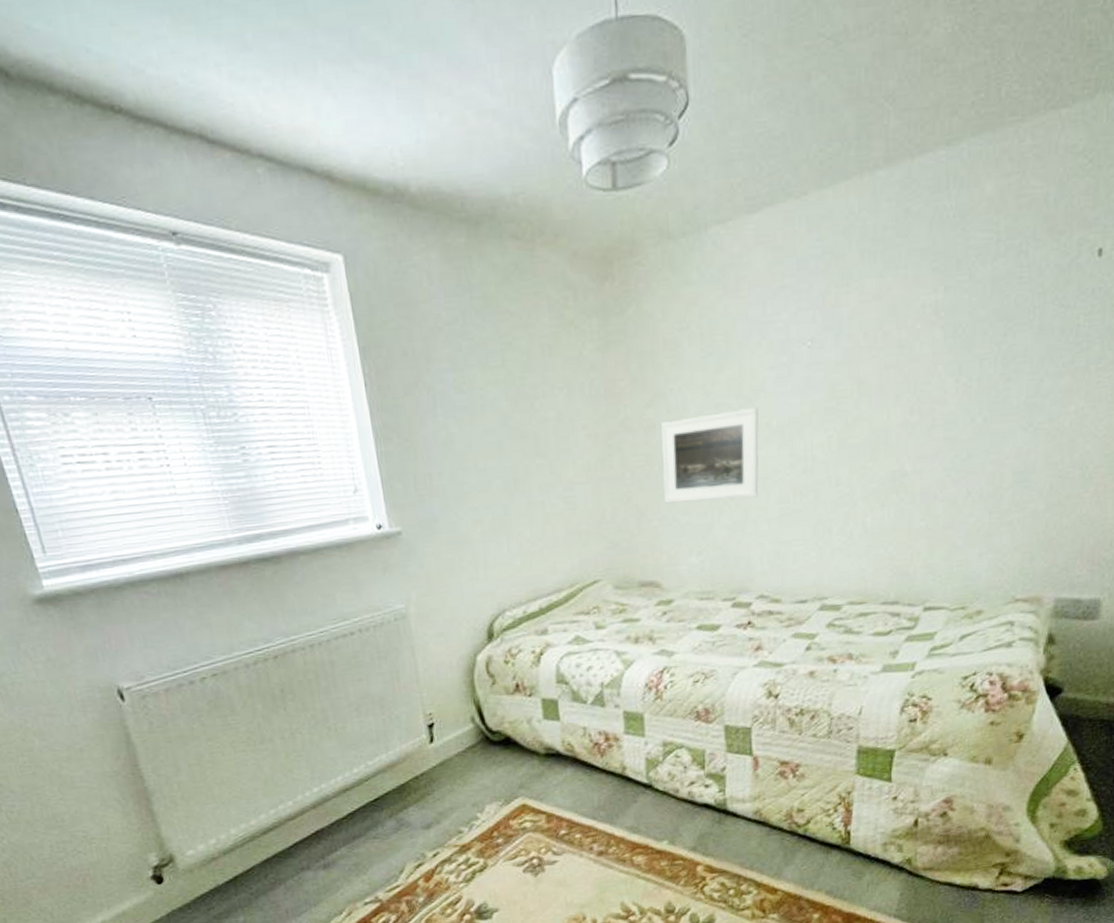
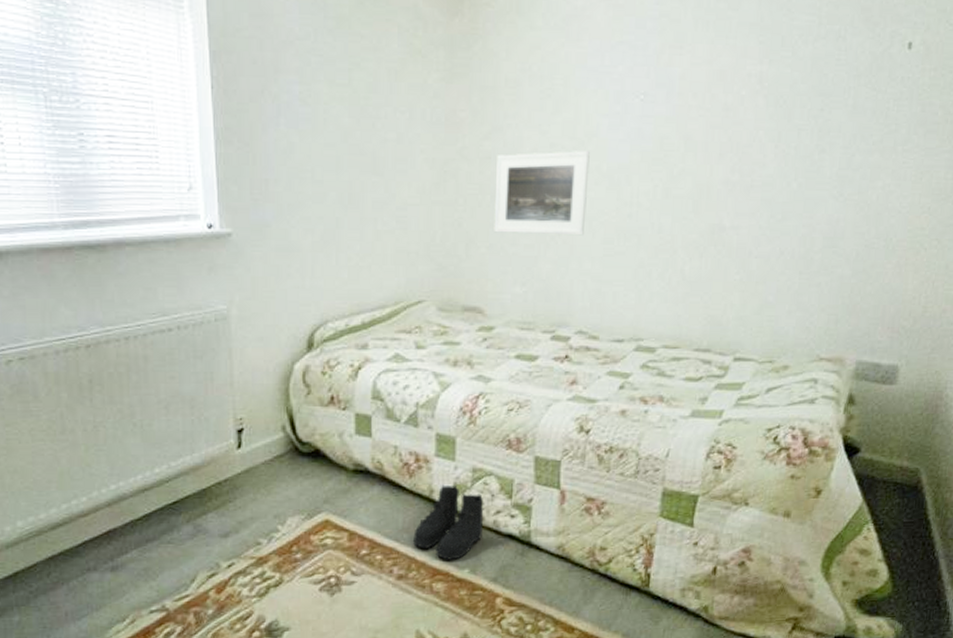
boots: none [610,760,678,834] -> present [413,484,484,560]

